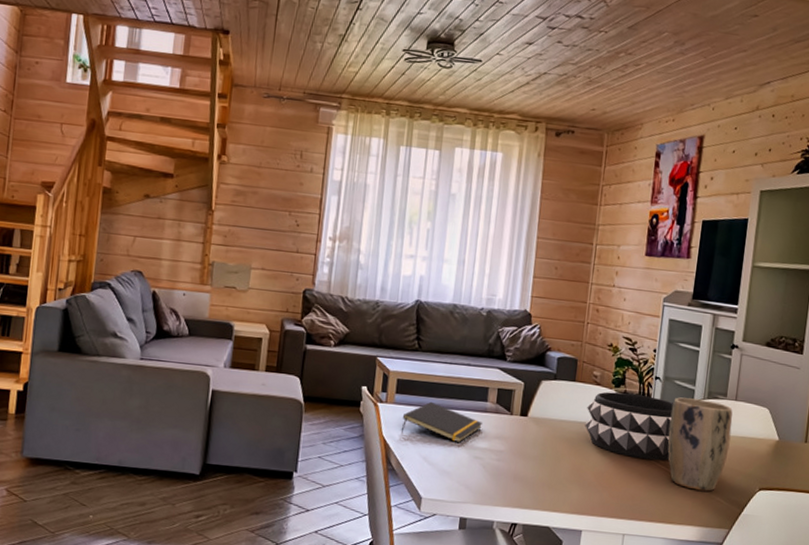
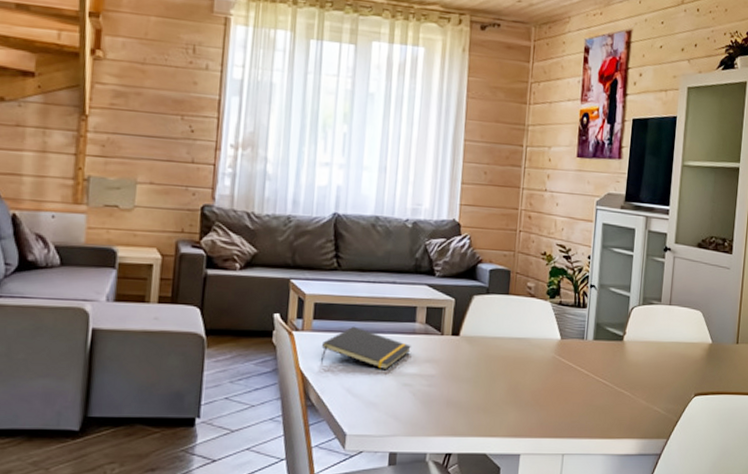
decorative bowl: present [585,392,675,461] -> none [520,303,610,374]
plant pot: present [668,397,733,492] -> none [605,305,668,401]

